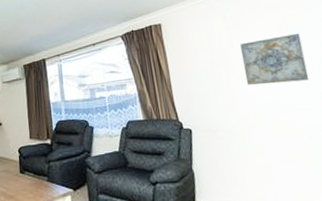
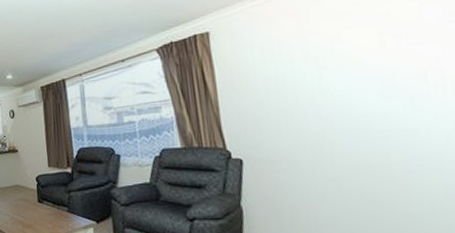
wall art: present [240,33,310,85] -> none [318,35,419,106]

